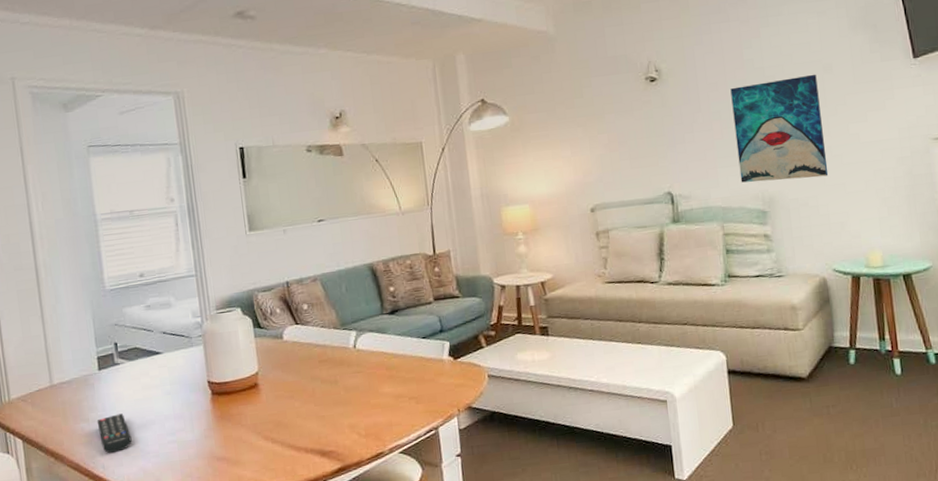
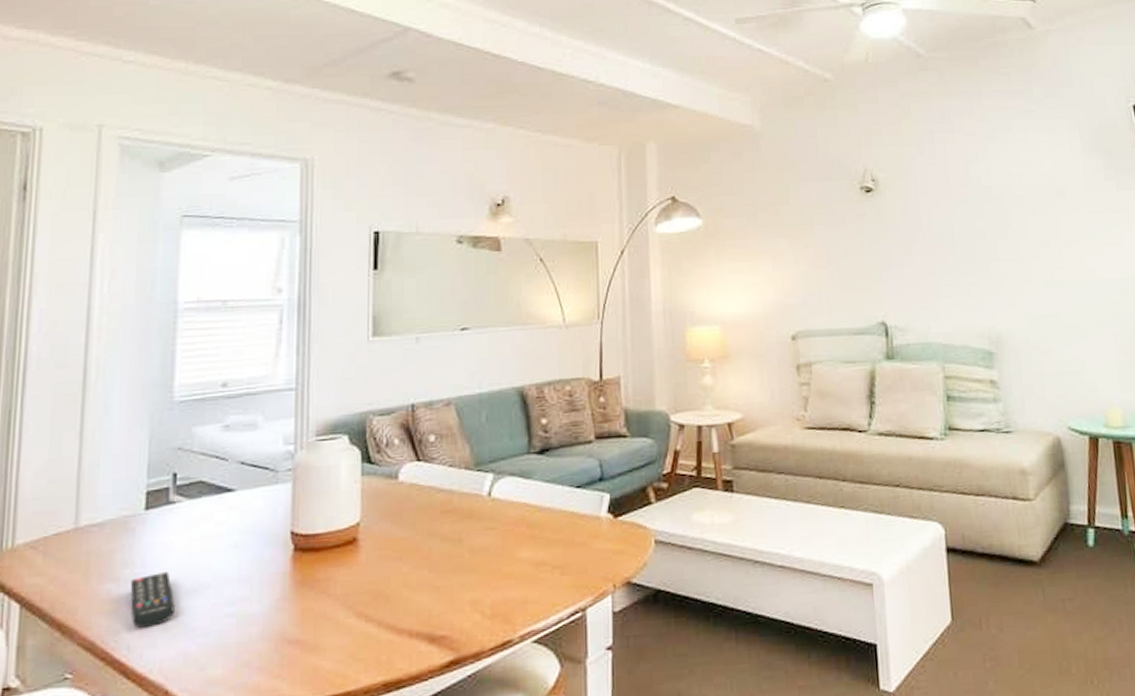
wall art: present [730,74,829,183] -> none [954,198,1062,317]

